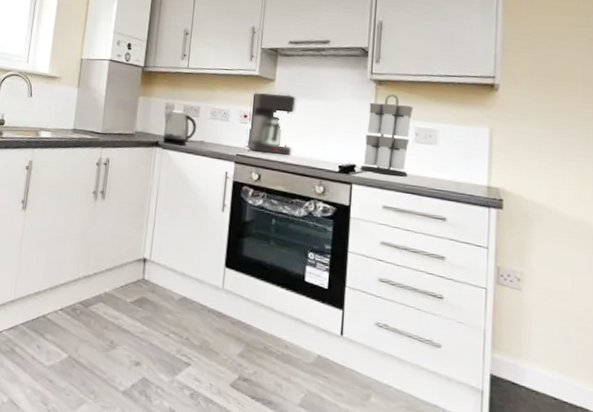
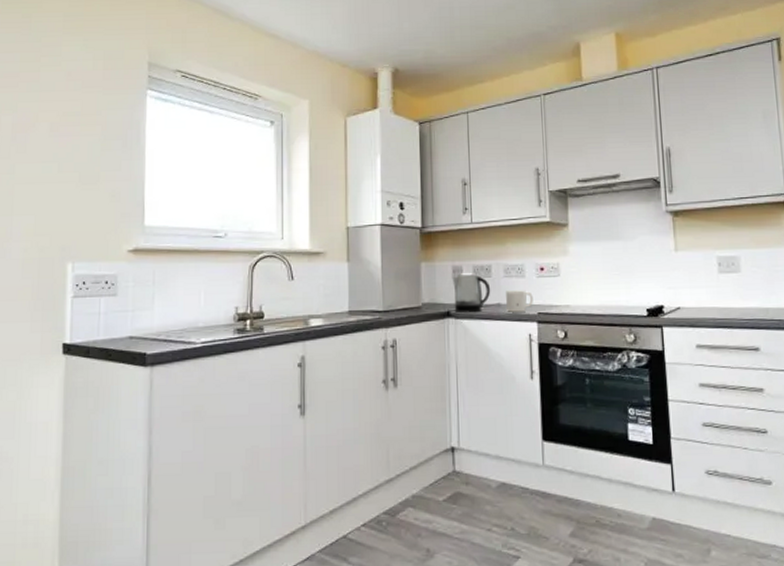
mug: none [209,131,234,152] -> present [506,290,533,312]
coffee maker: present [246,93,296,156] -> none [546,239,597,308]
spice rack: present [360,93,413,177] -> none [668,224,717,312]

